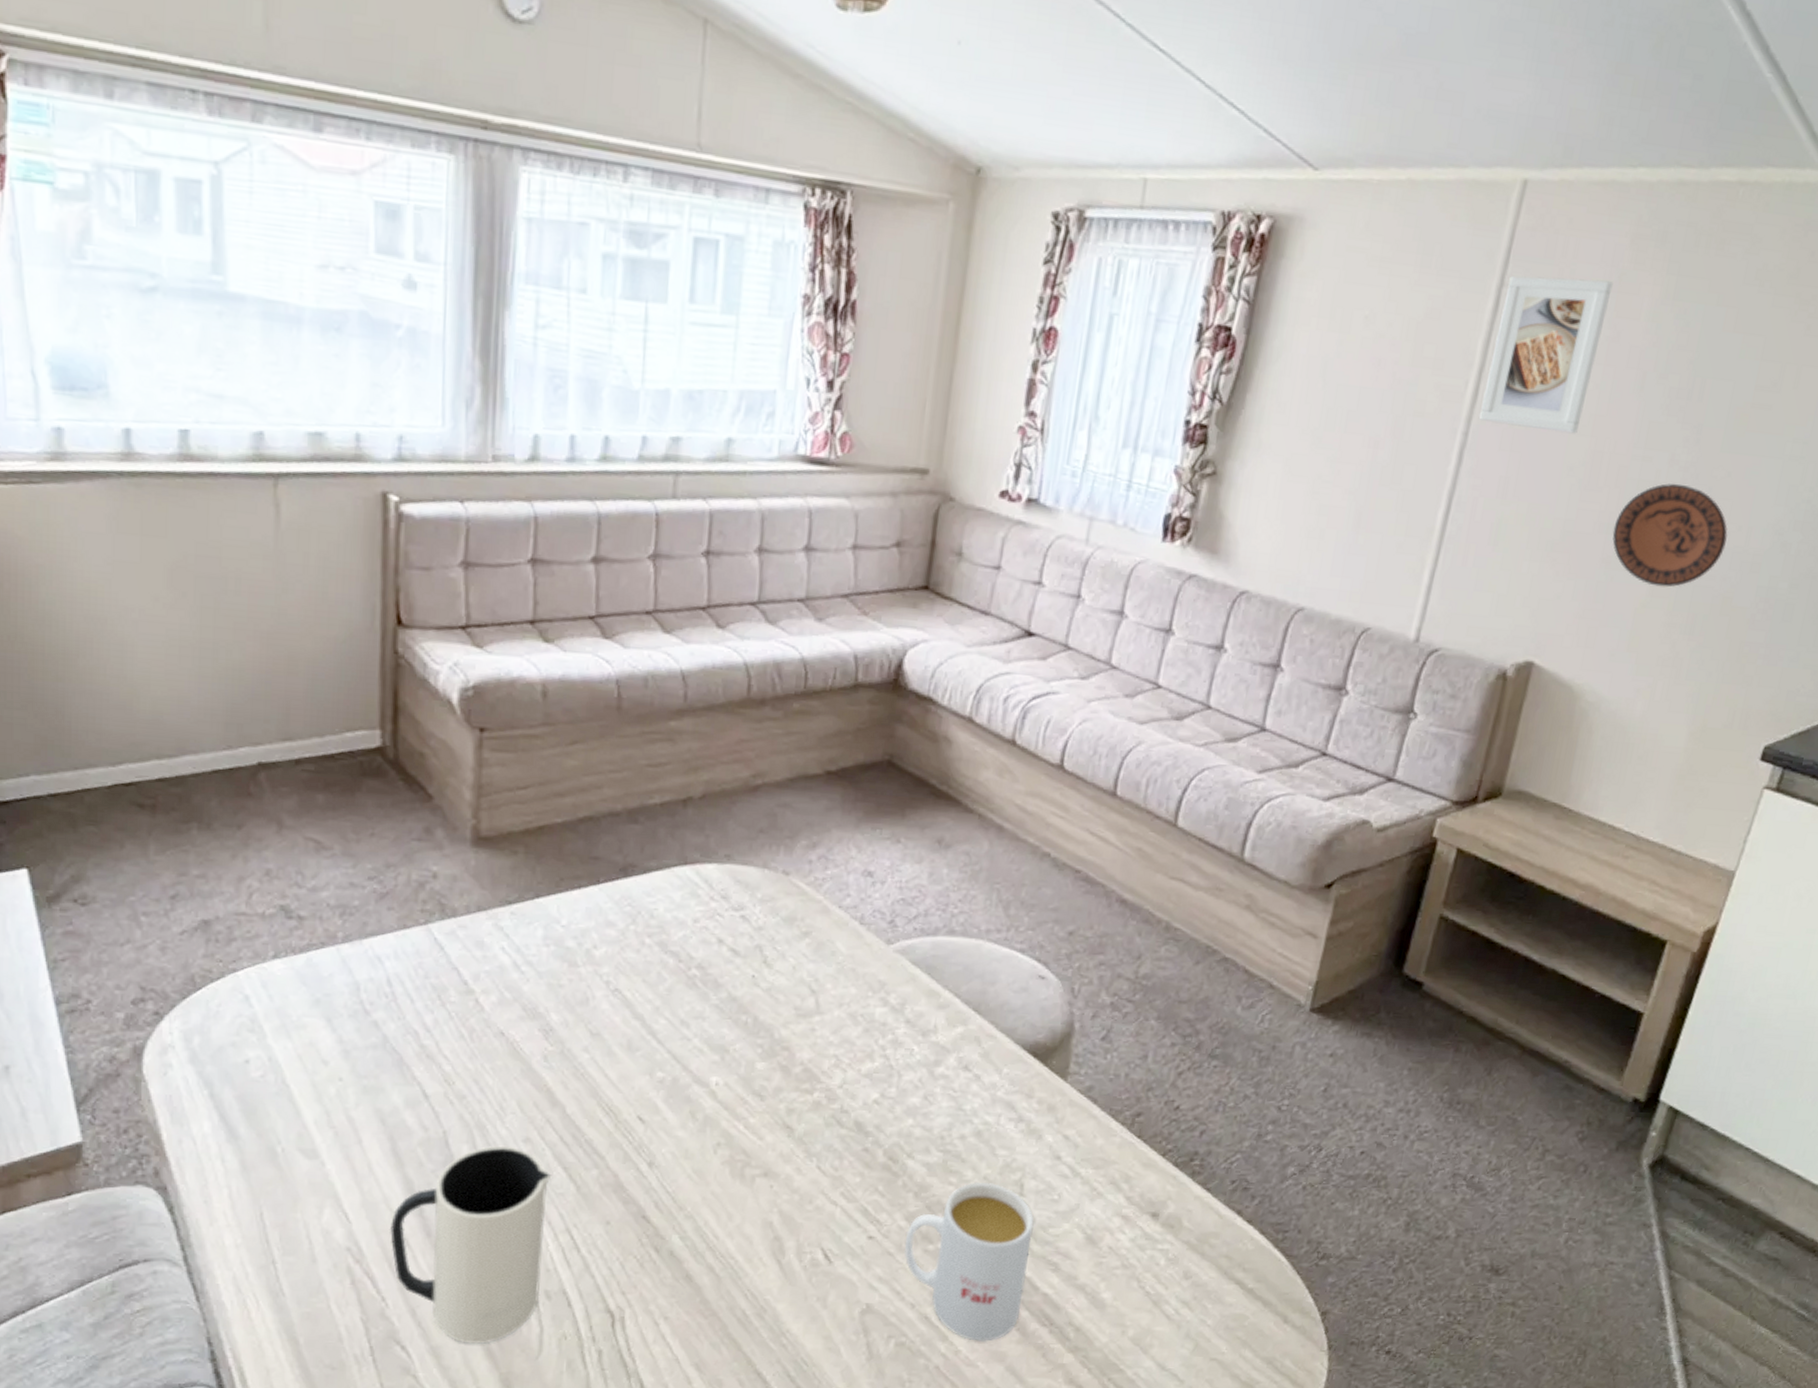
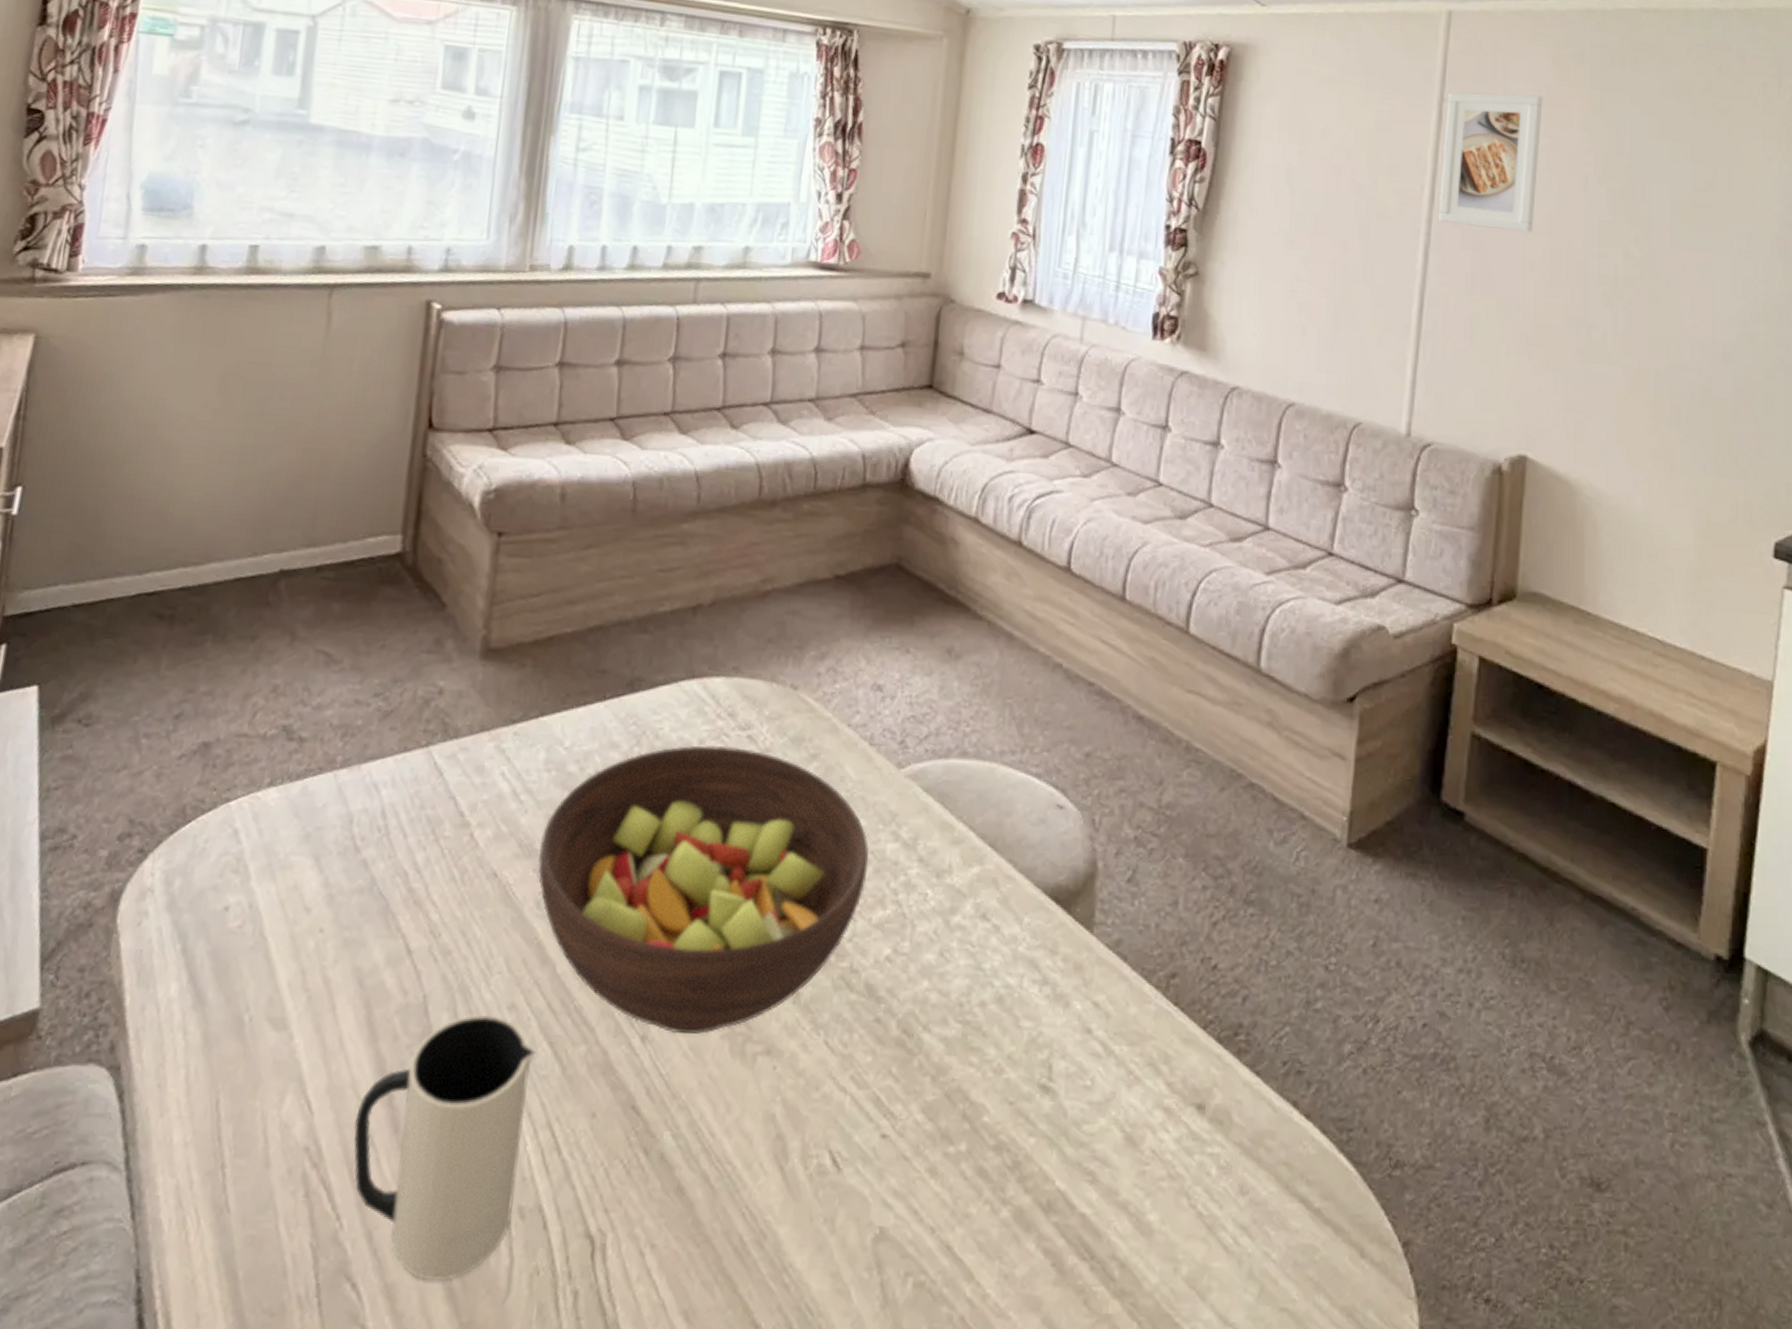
fruit bowl: none [542,924,859,1161] -> present [537,745,869,1034]
mug: present [903,1181,1034,1341] -> none [921,1062,1066,1282]
decorative plate: present [1612,483,1728,588] -> none [1582,278,1694,379]

